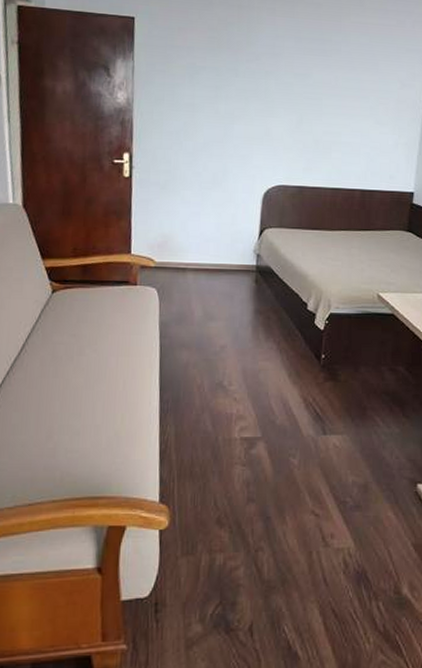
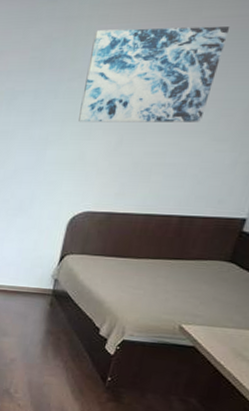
wall art: none [261,21,374,108] -> present [79,26,231,122]

